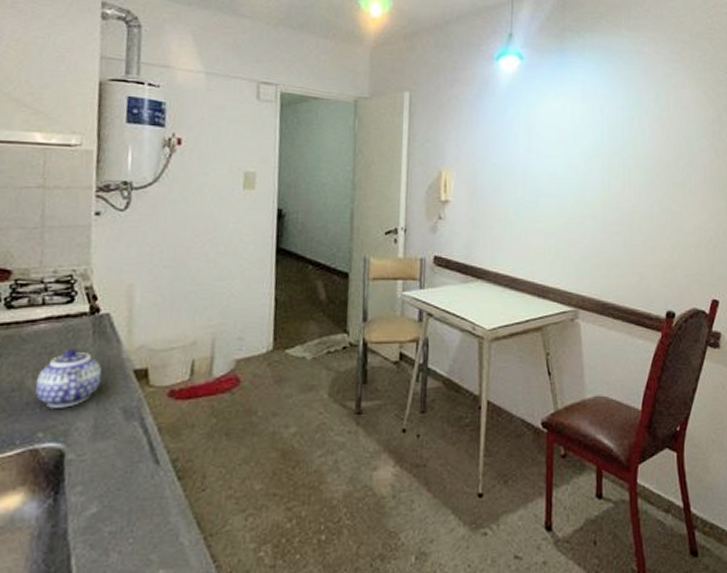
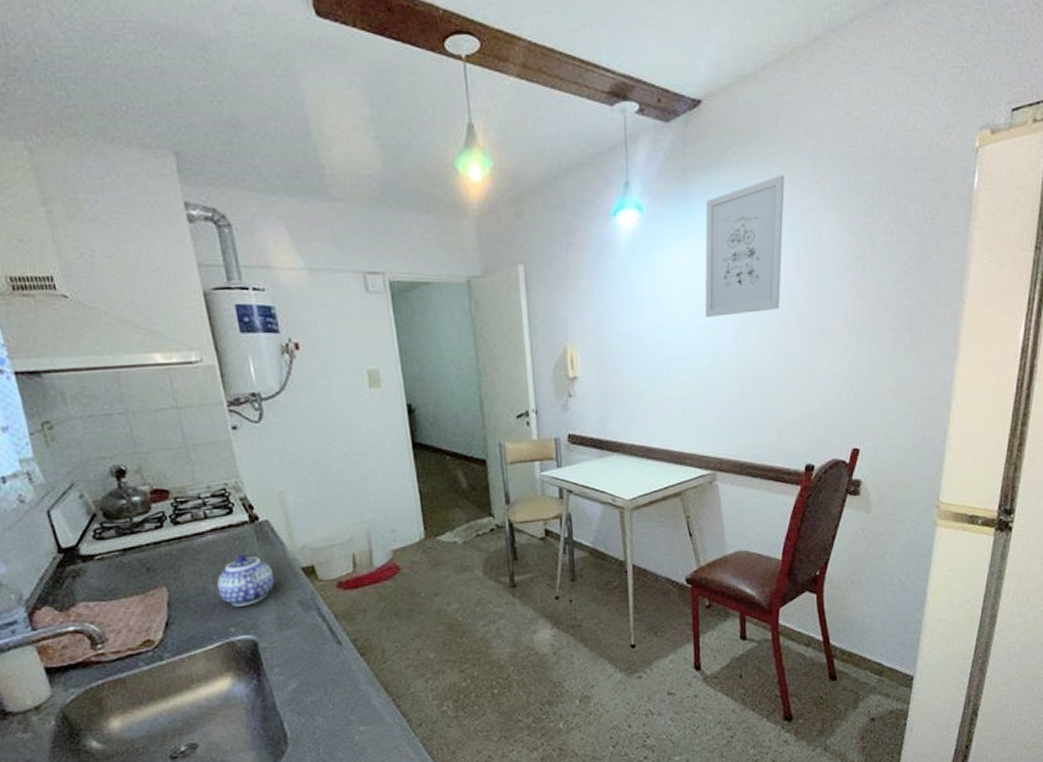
wall art: none [574,44,650,160] -> present [704,175,785,317]

